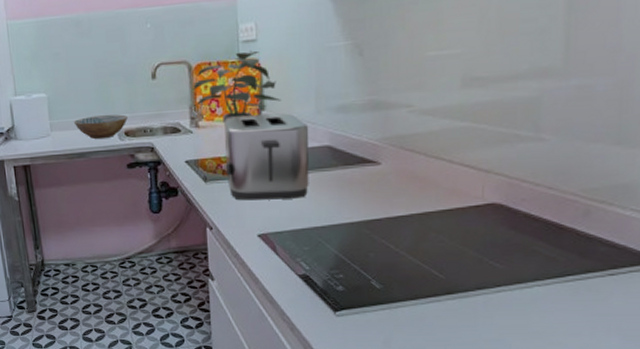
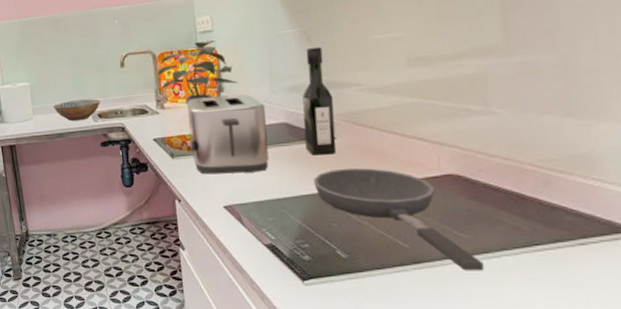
bottle: none [348,62,382,182] -> present [302,46,337,156]
frying pan: none [354,195,516,301] -> present [313,167,485,271]

